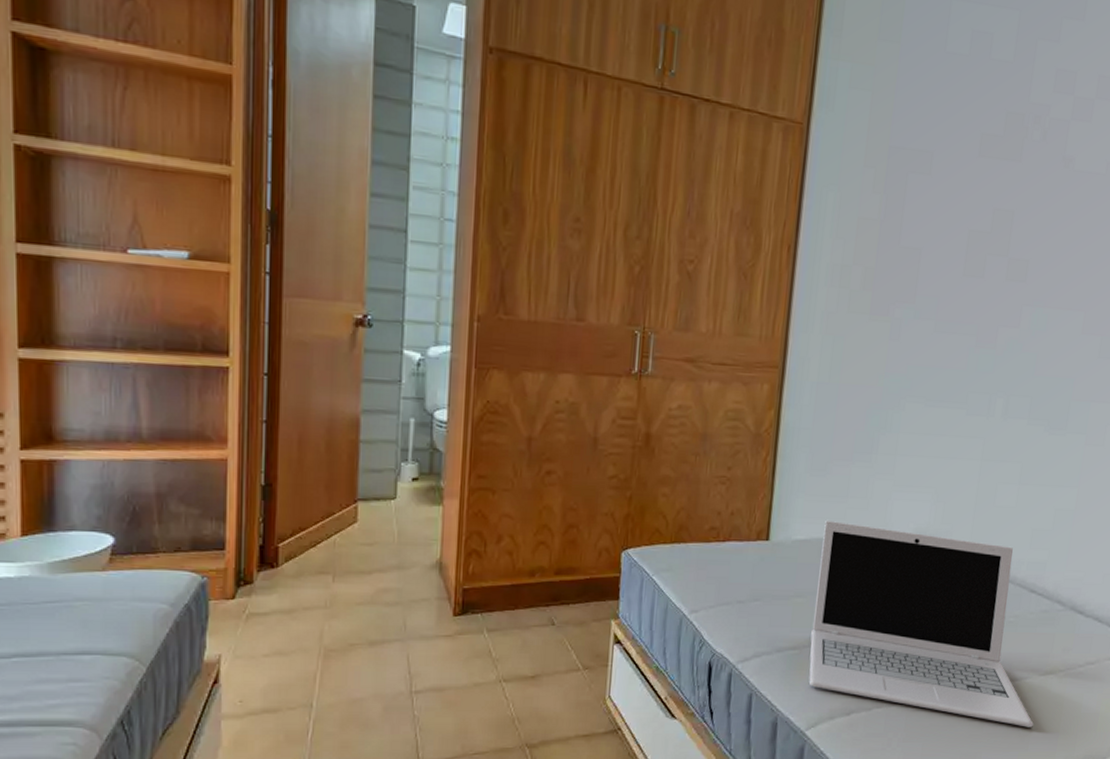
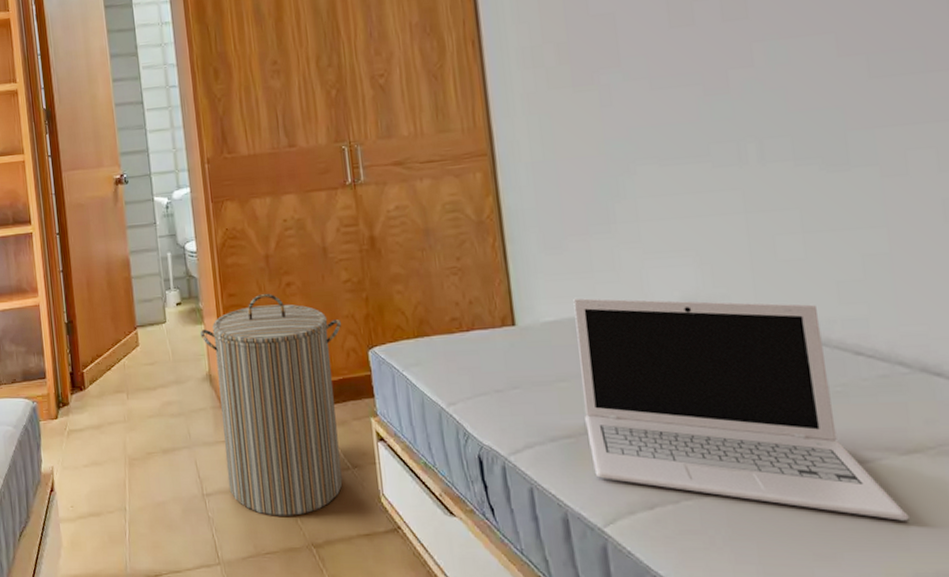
laundry hamper: none [436,479,598,716] -> present [200,293,343,516]

